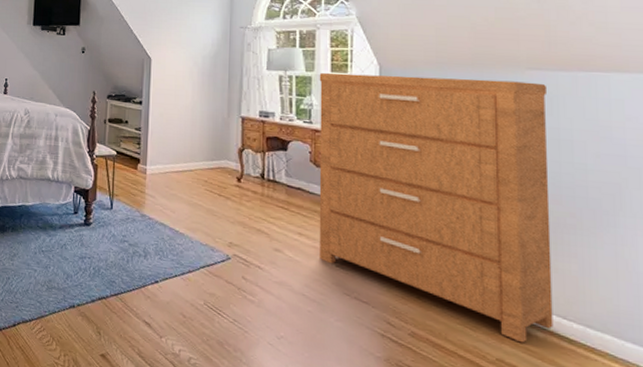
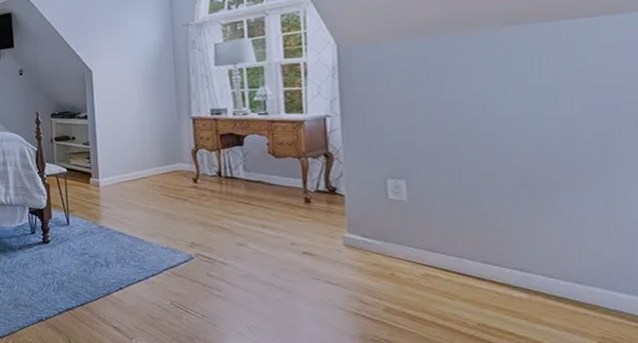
dresser: present [319,72,553,343] -> none [271,38,539,306]

